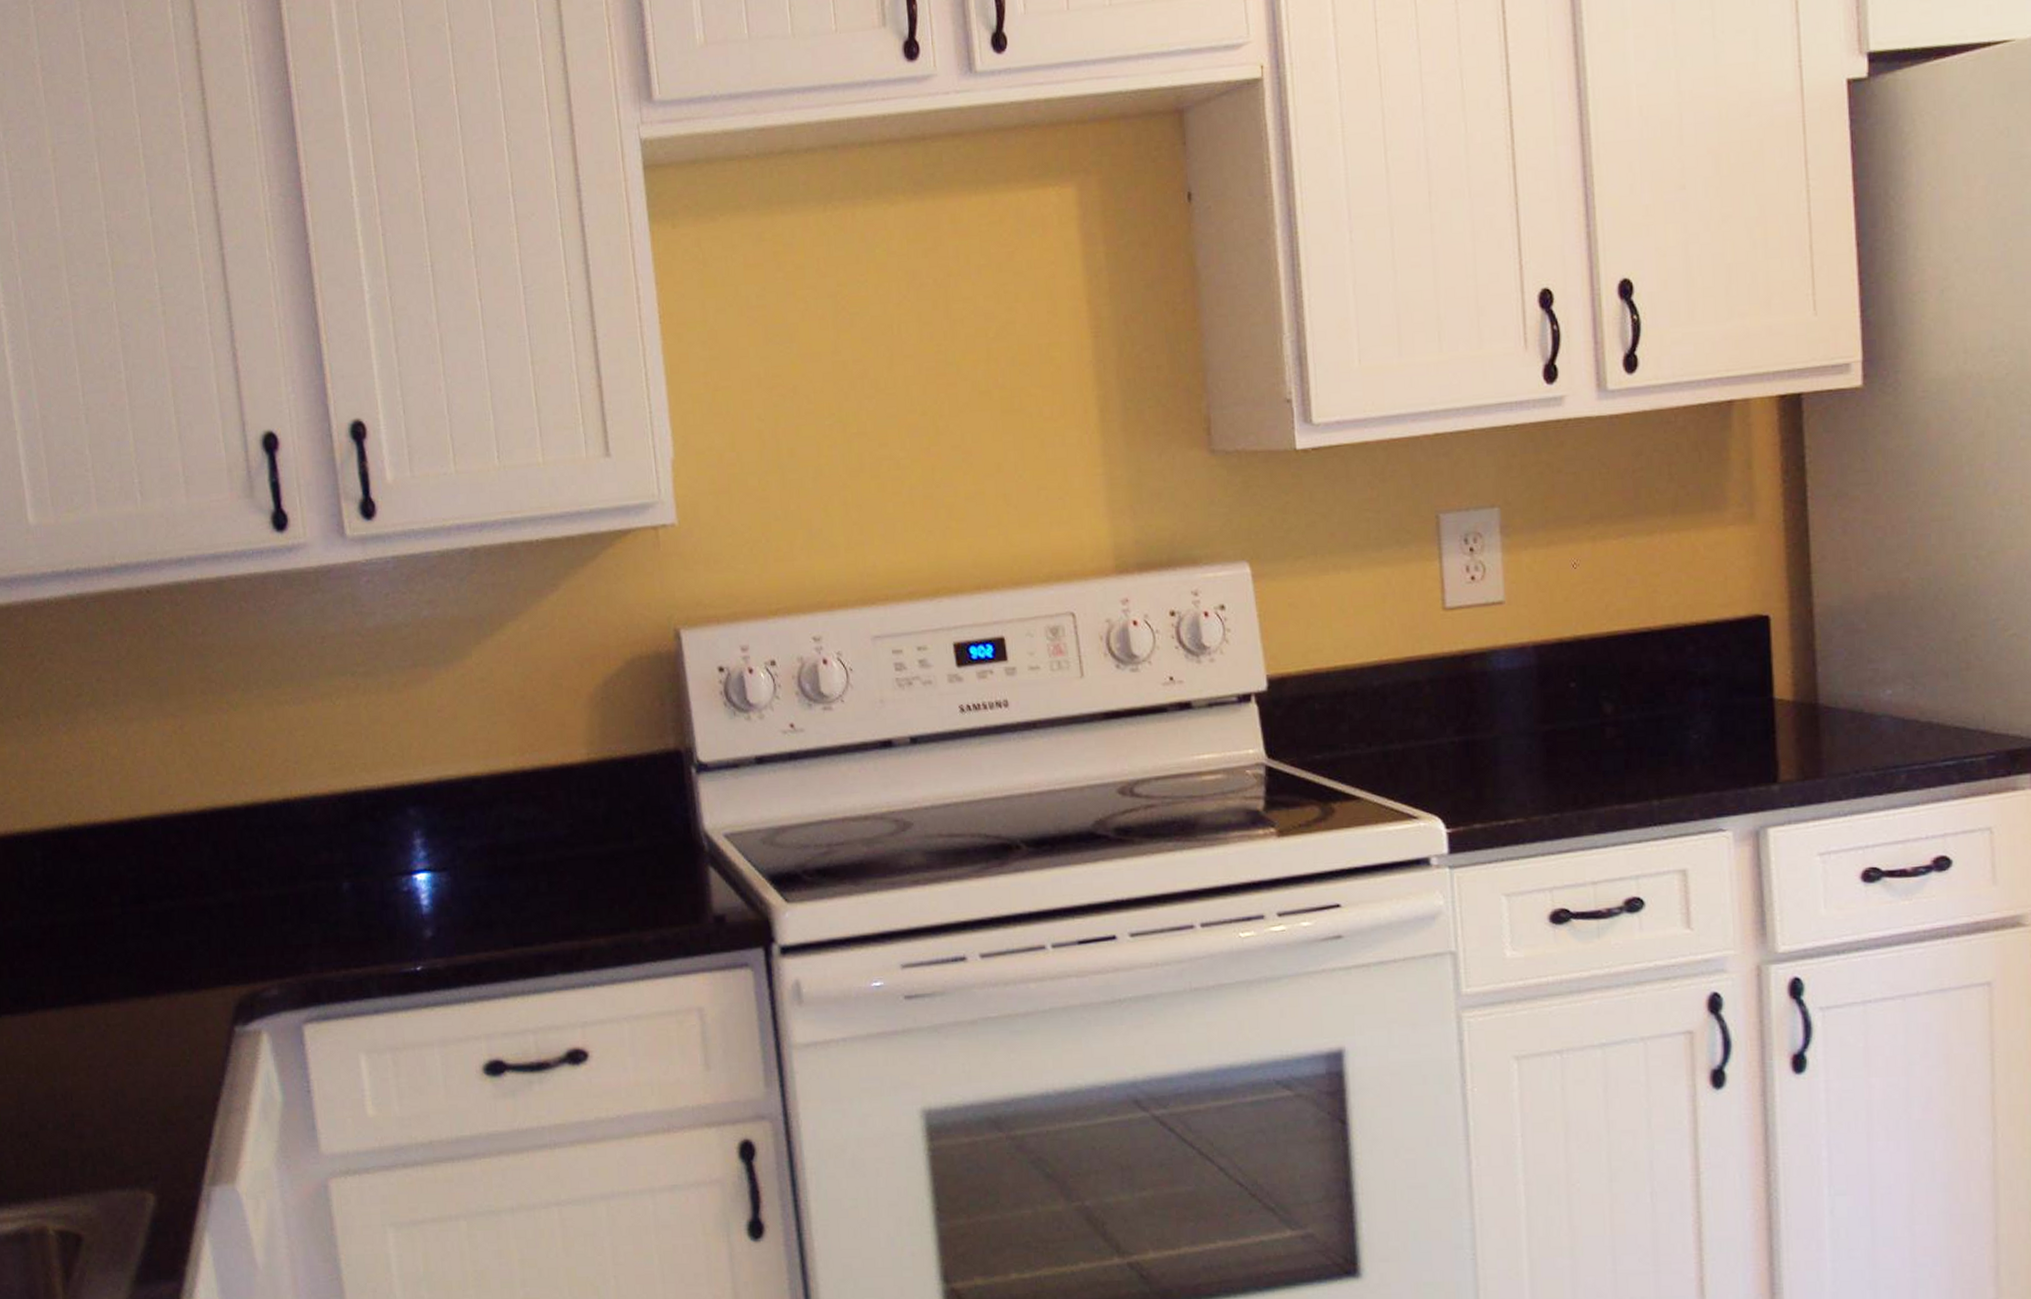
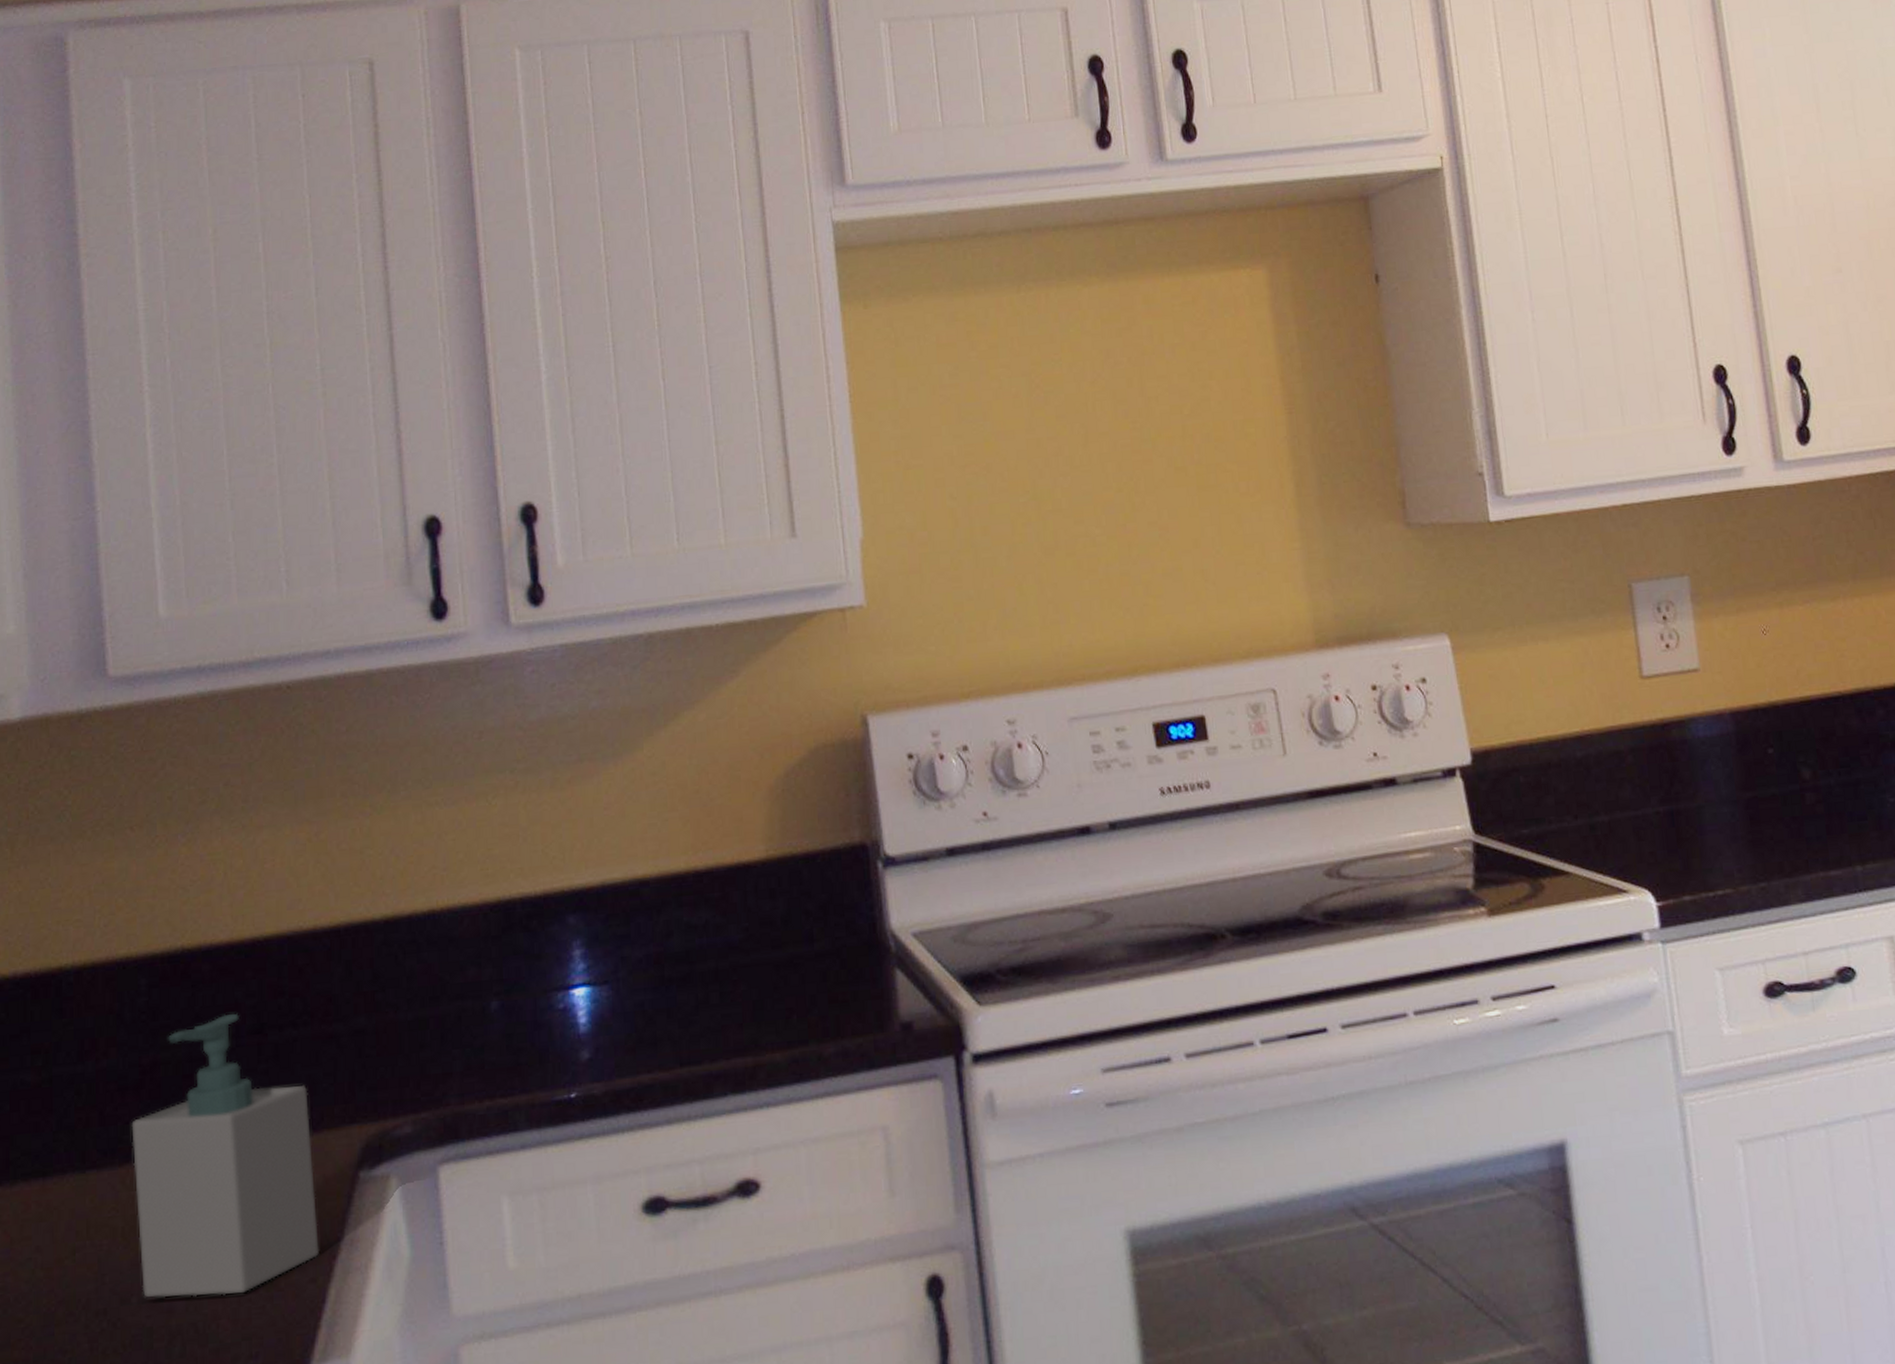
soap bottle: none [37,884,204,1126] -> present [131,1013,319,1298]

